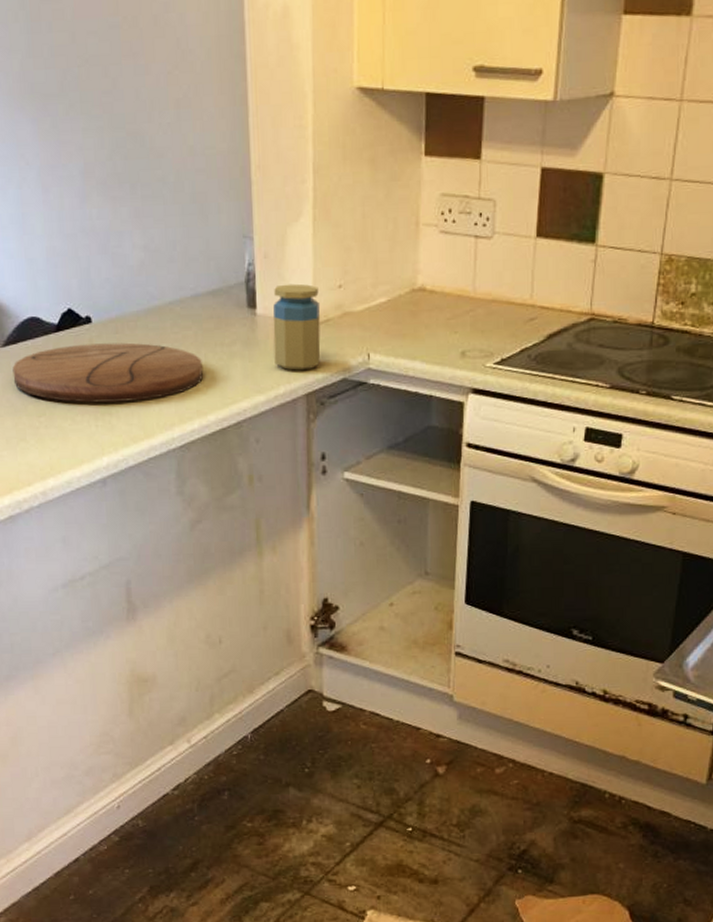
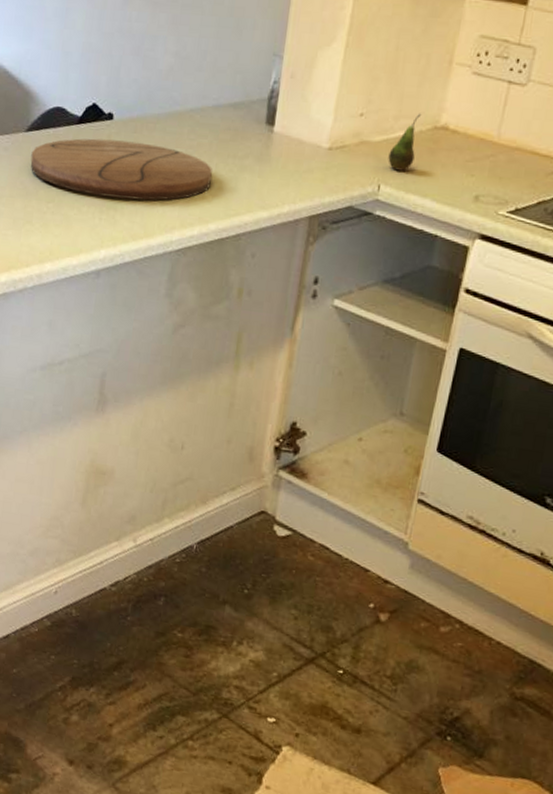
jar: present [273,283,321,371] -> none [283,105,340,193]
fruit: none [373,277,398,337] -> present [388,113,422,171]

